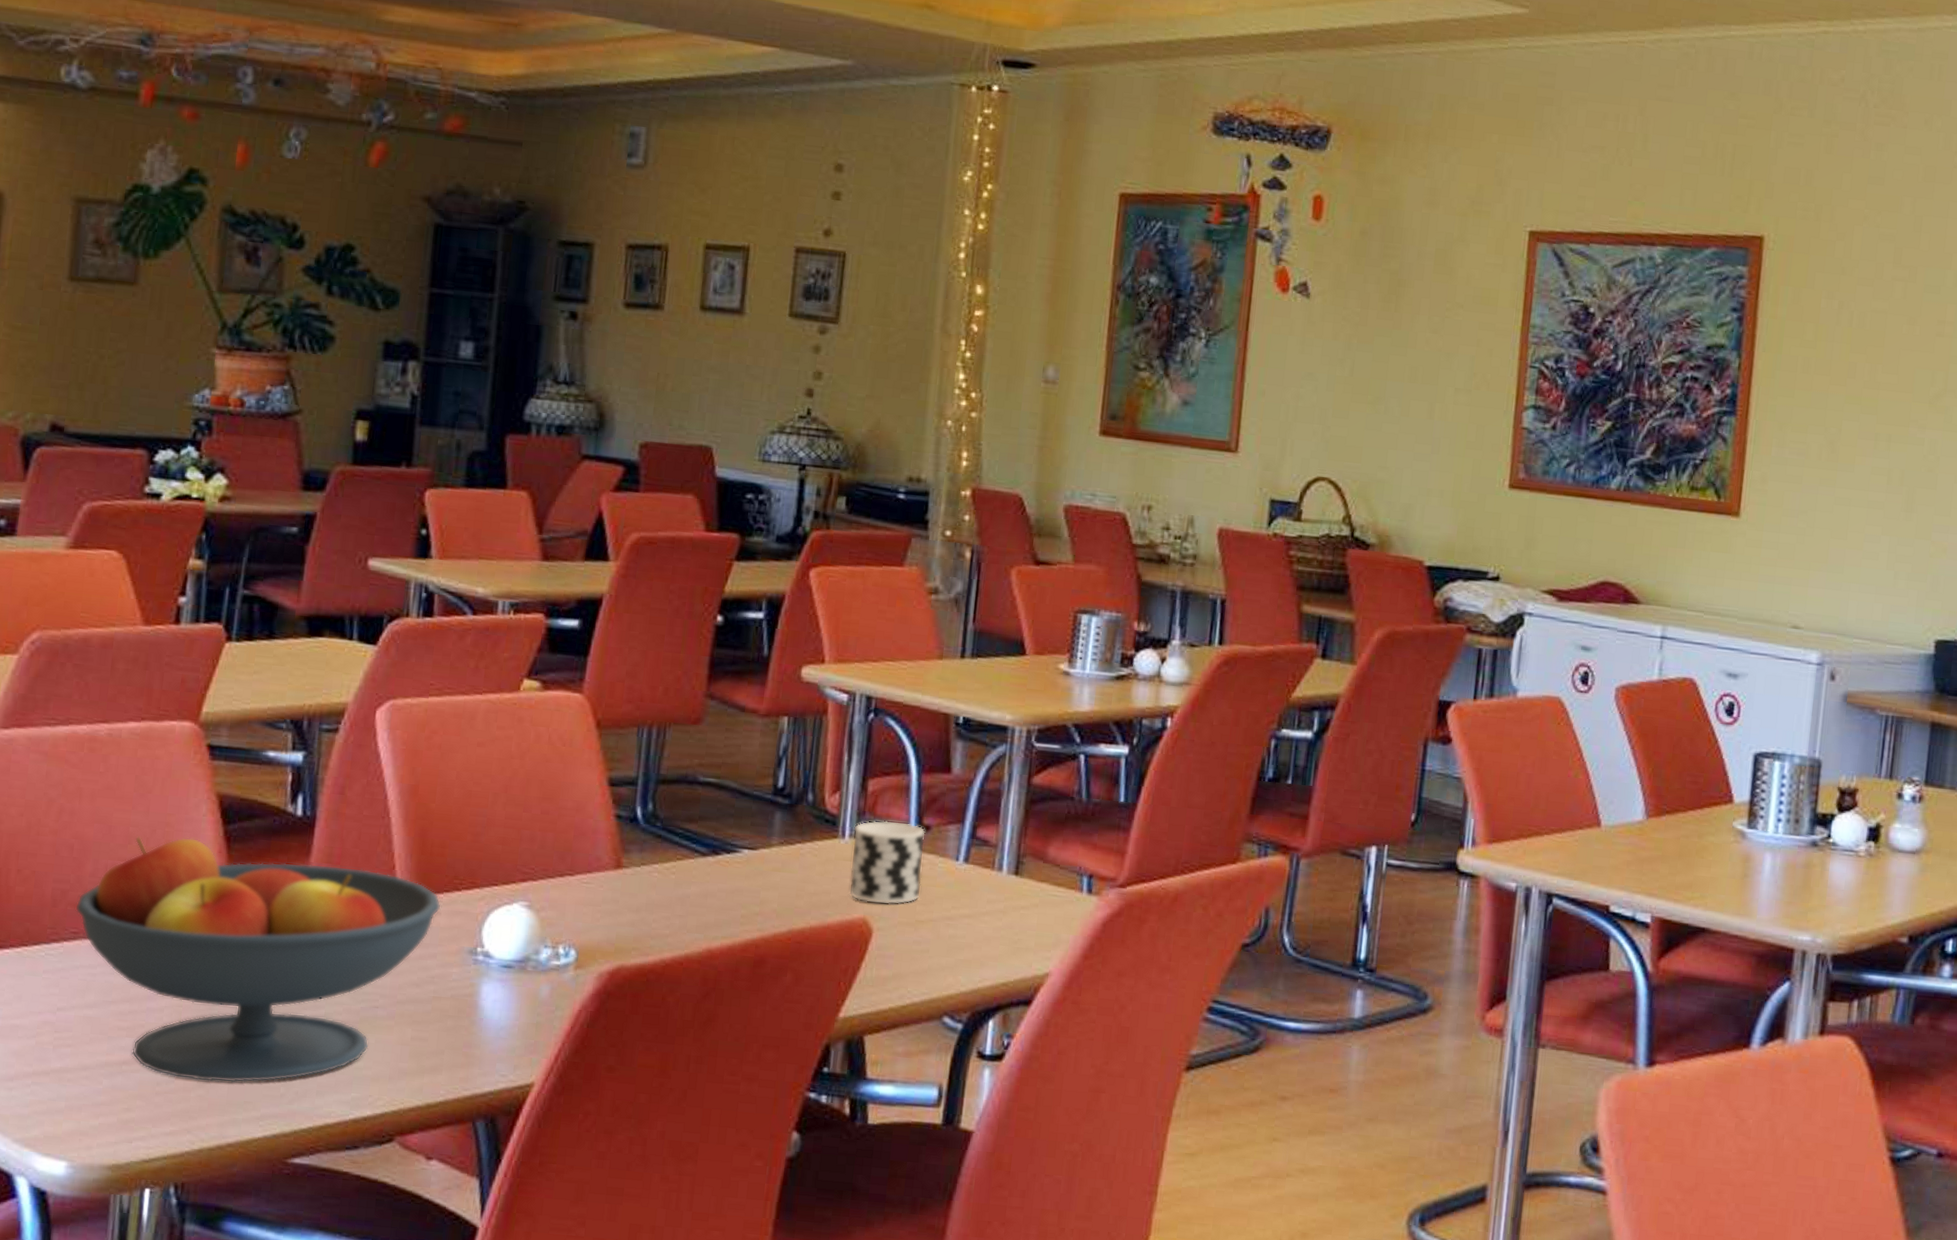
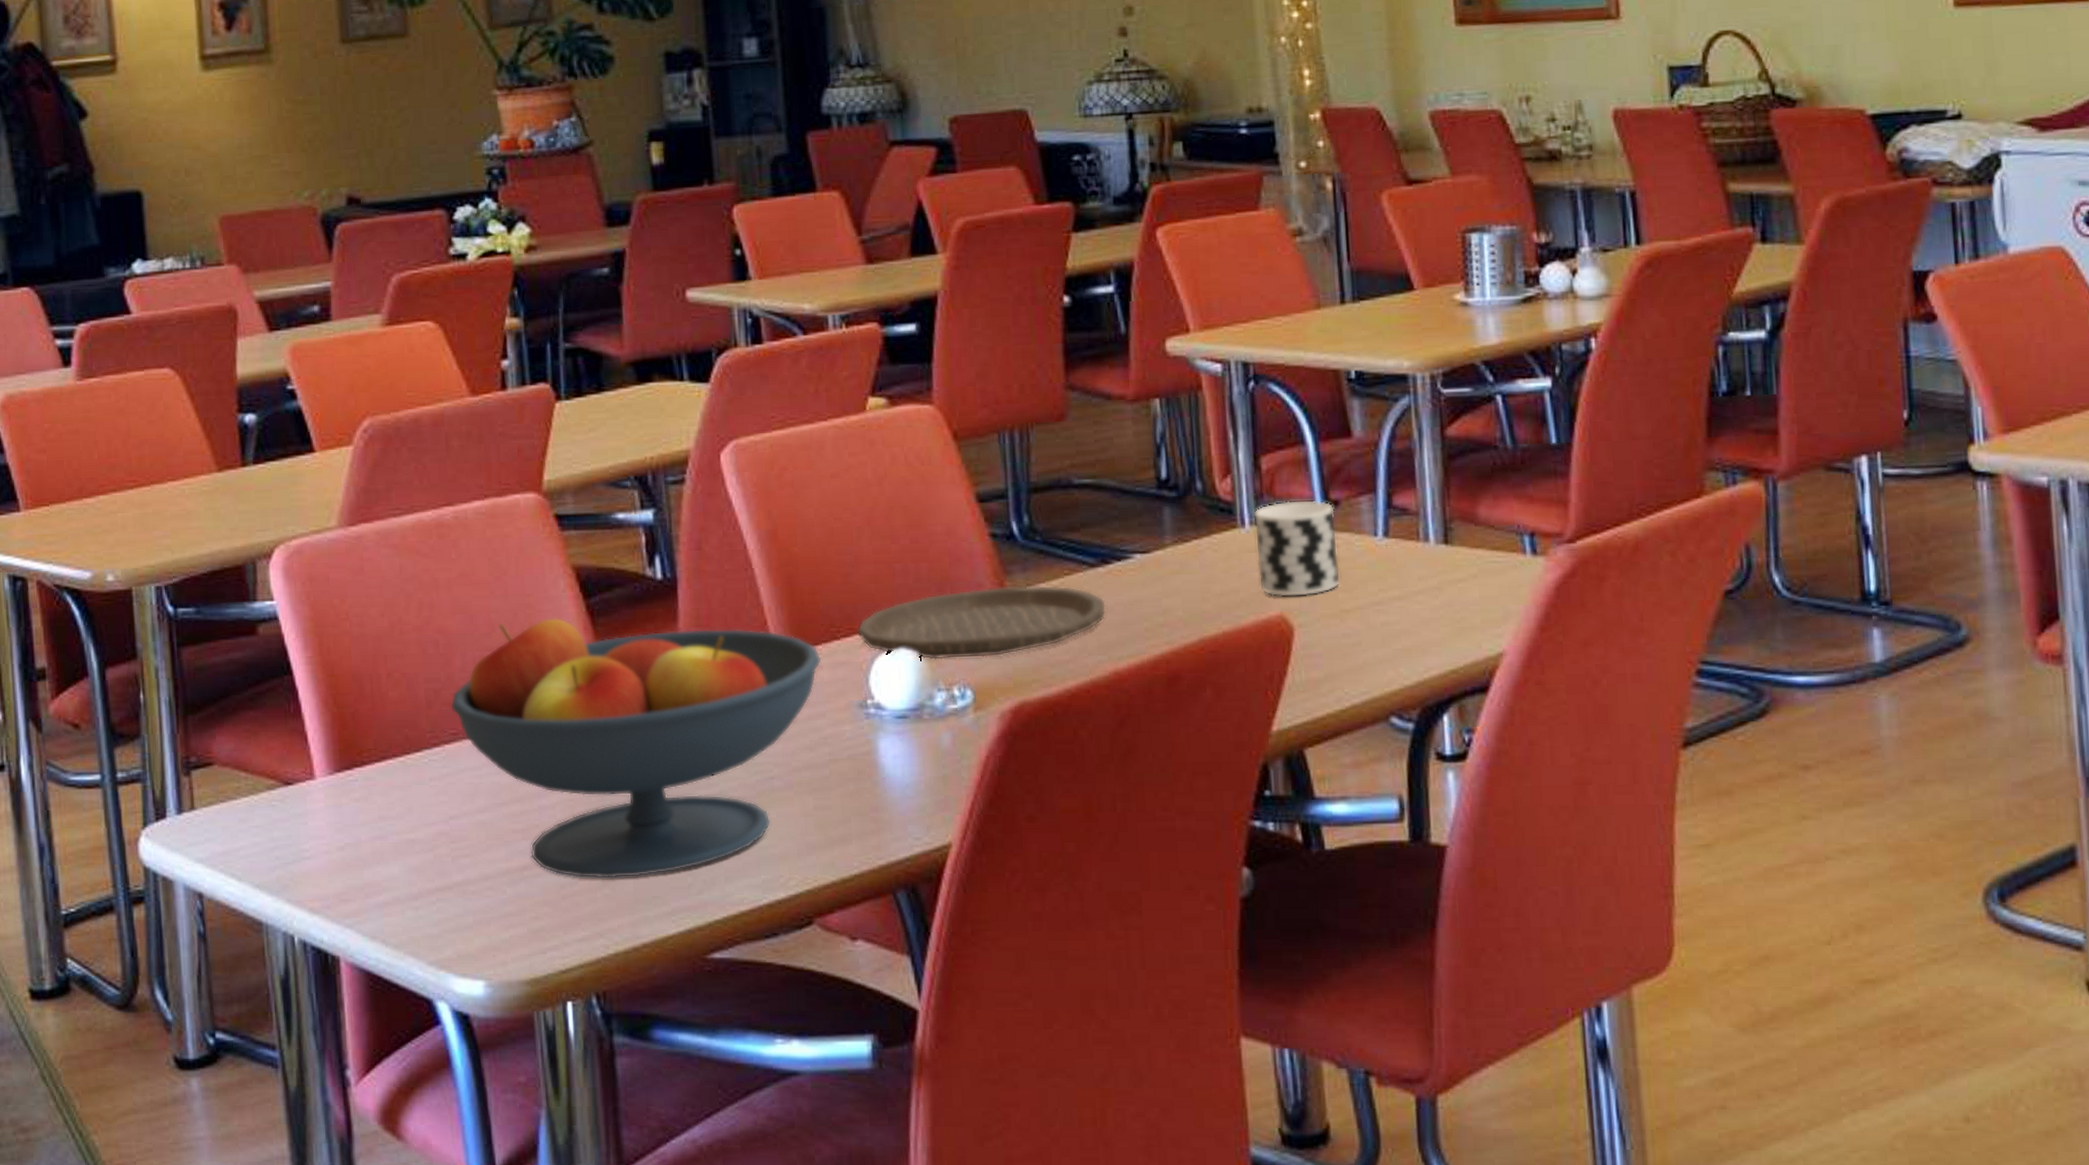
plate: none [477,861,710,924] -> present [856,585,1106,660]

